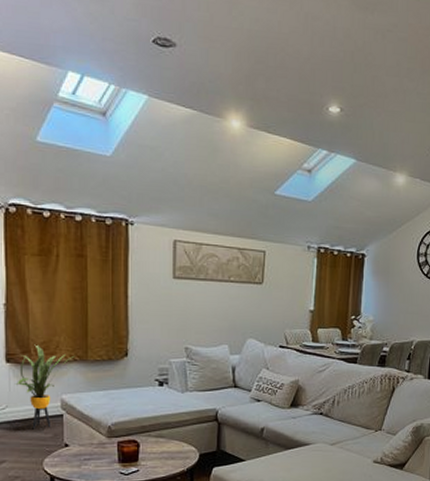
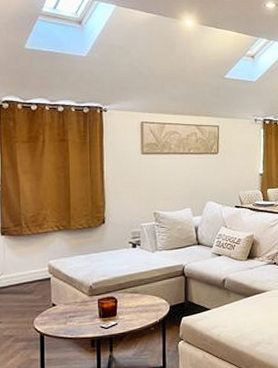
house plant: present [15,344,75,429] -> none [9,218,60,293]

